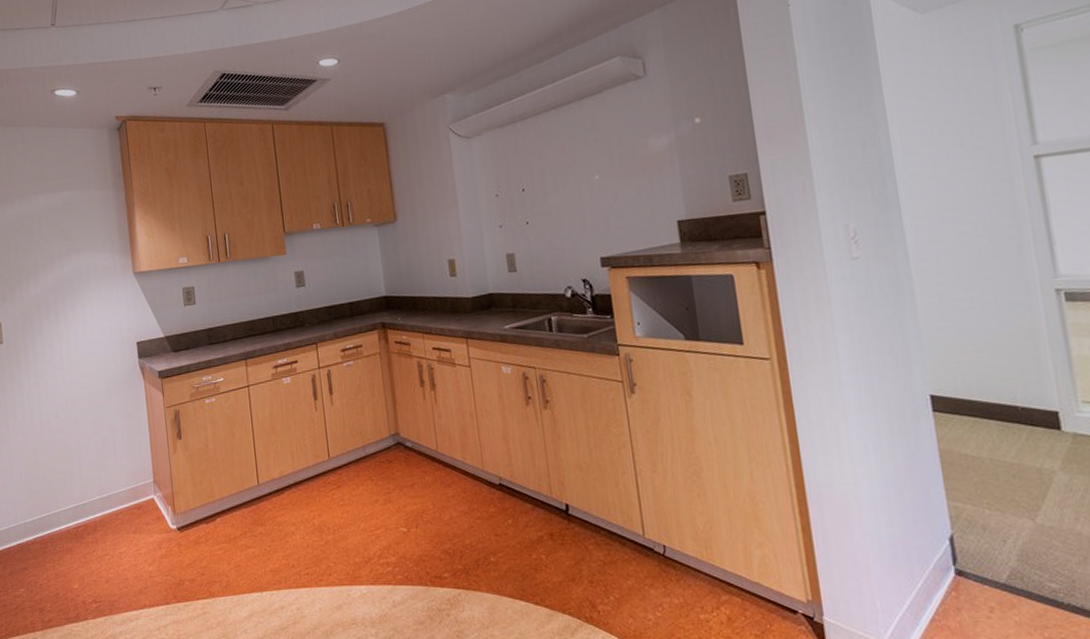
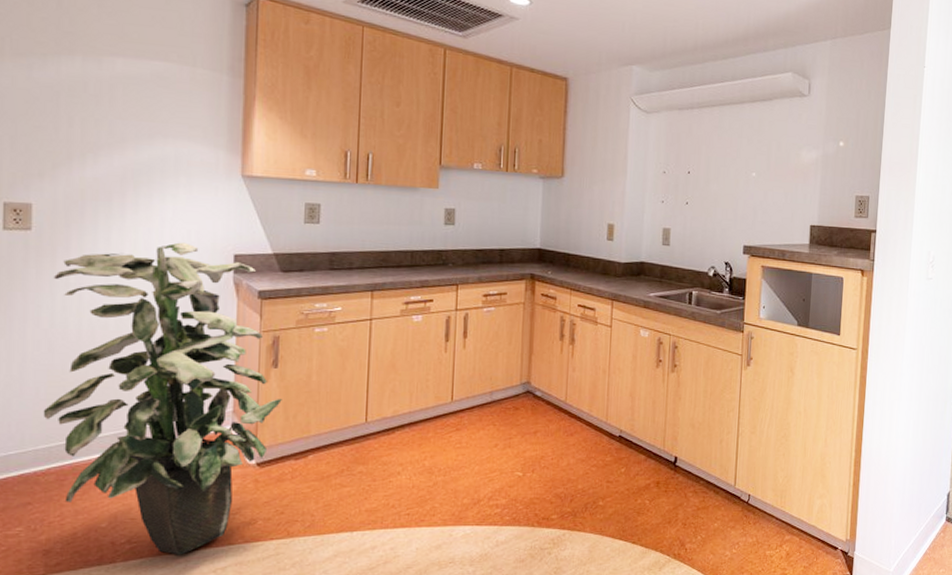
indoor plant: none [20,337,189,614] -> present [43,242,282,555]

